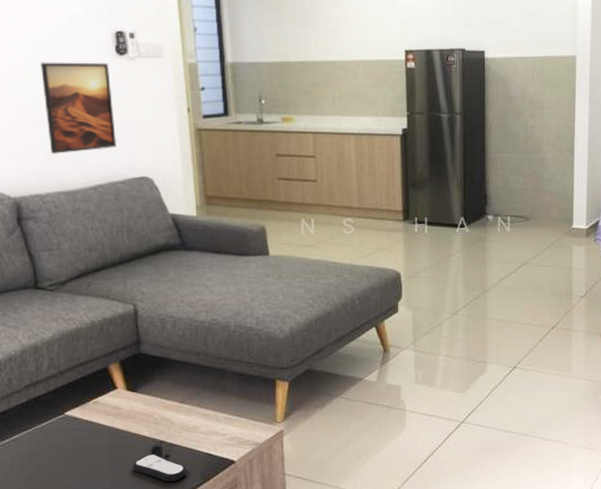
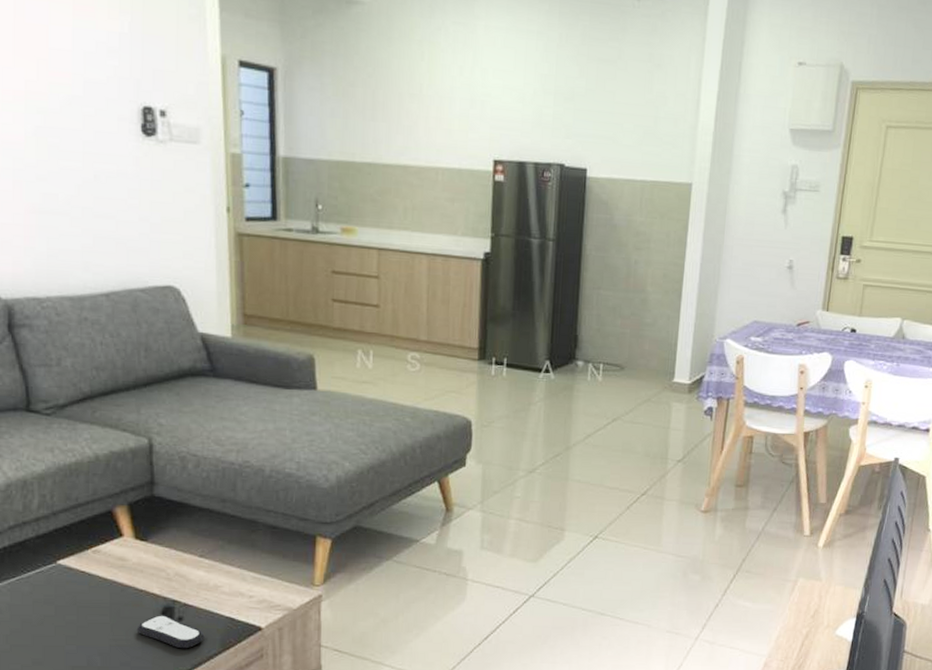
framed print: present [41,62,117,154] -> none [46,136,138,250]

